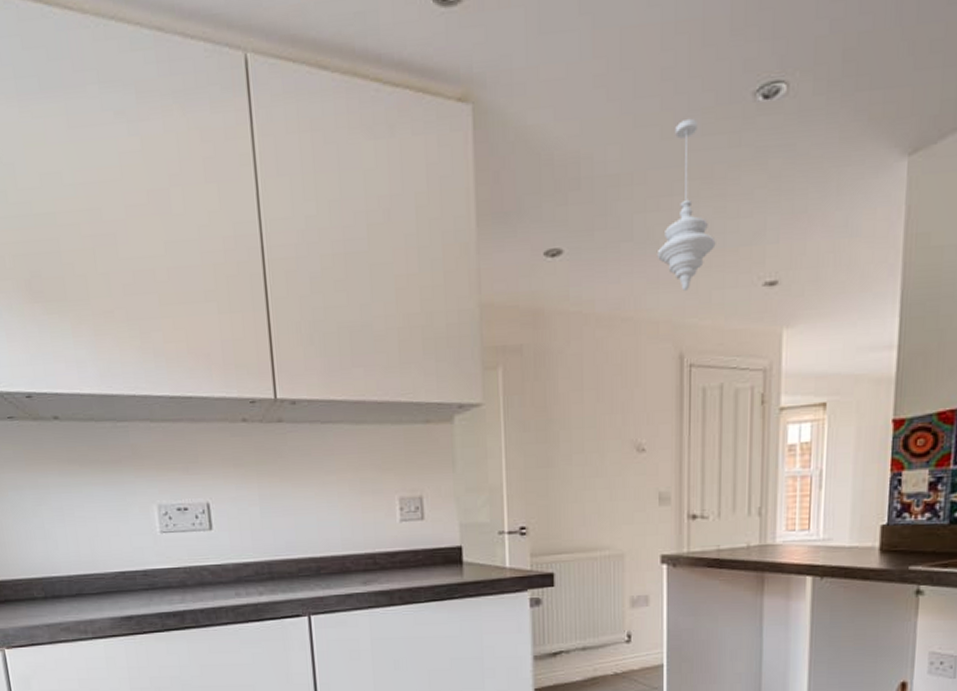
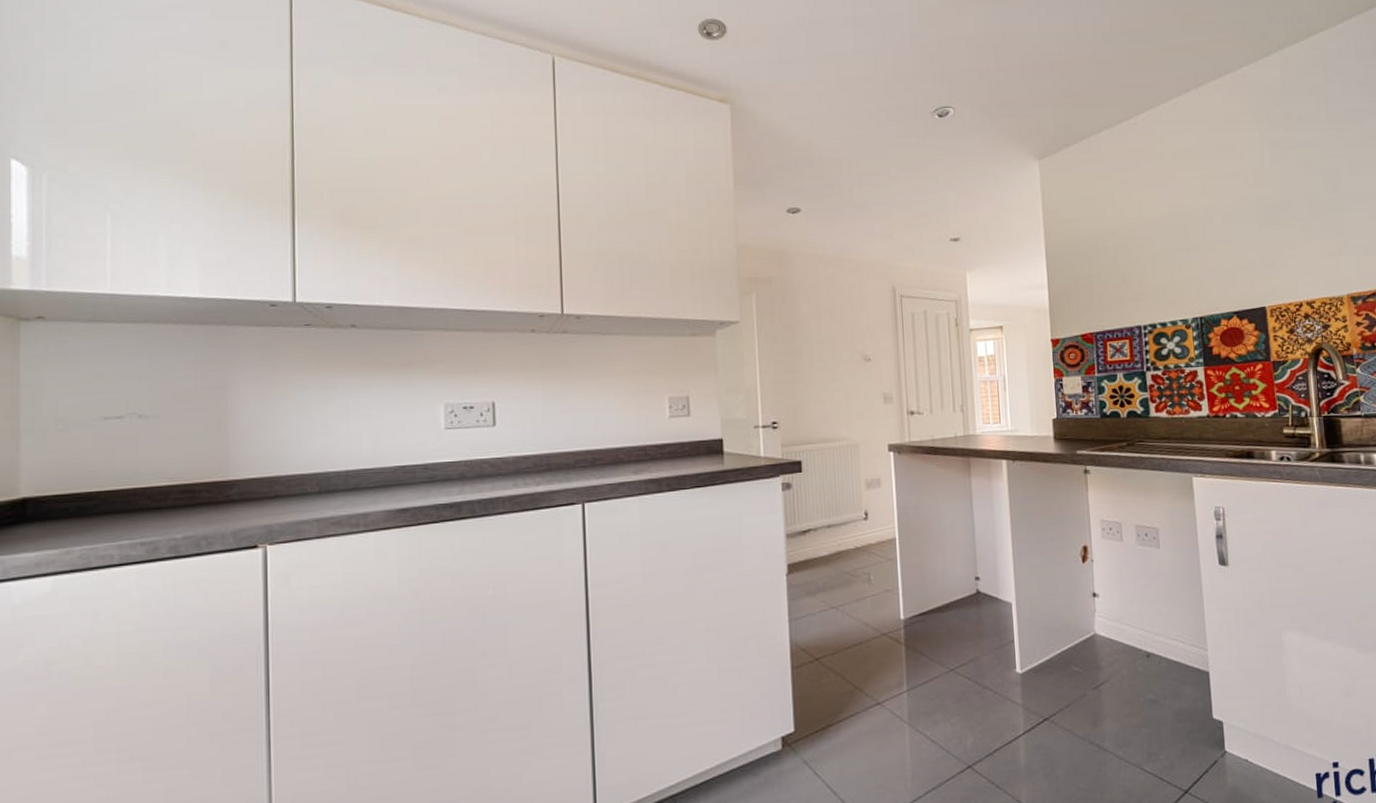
pendant light: present [658,118,716,291] -> none [872,125,914,242]

